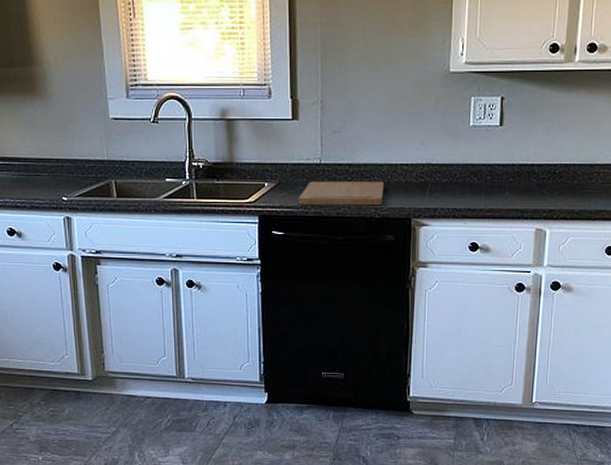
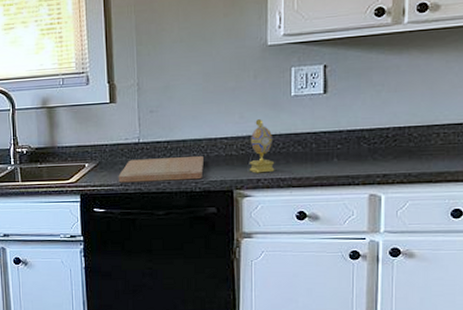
decorative egg: none [427,147,452,202] -> present [249,119,275,173]

